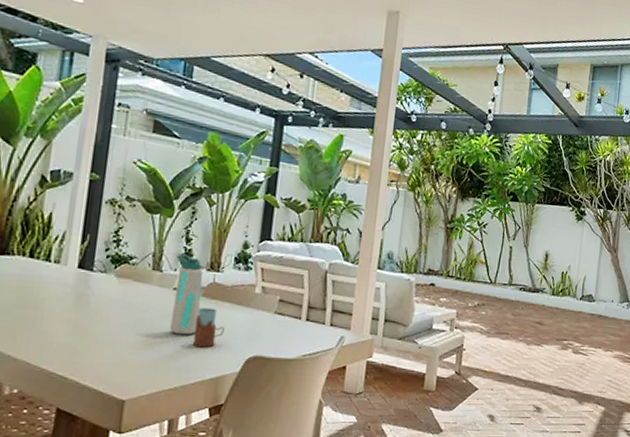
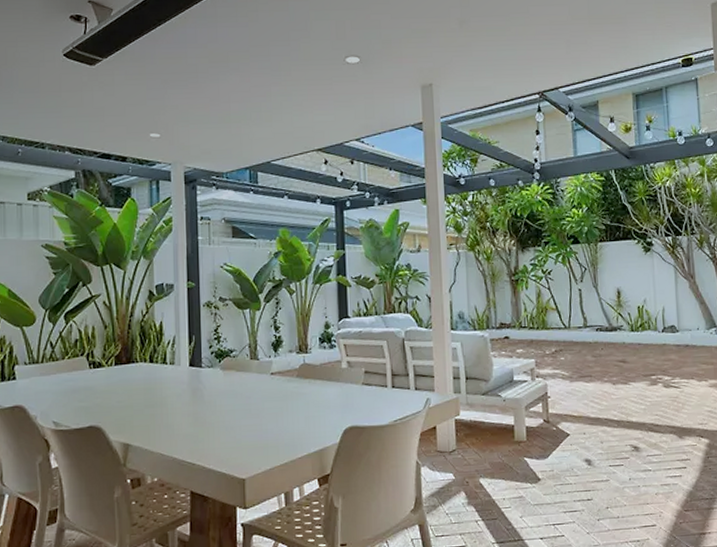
water bottle: present [169,254,203,335] -> none [269,341,296,415]
drinking glass: present [192,307,224,348] -> none [293,387,320,424]

